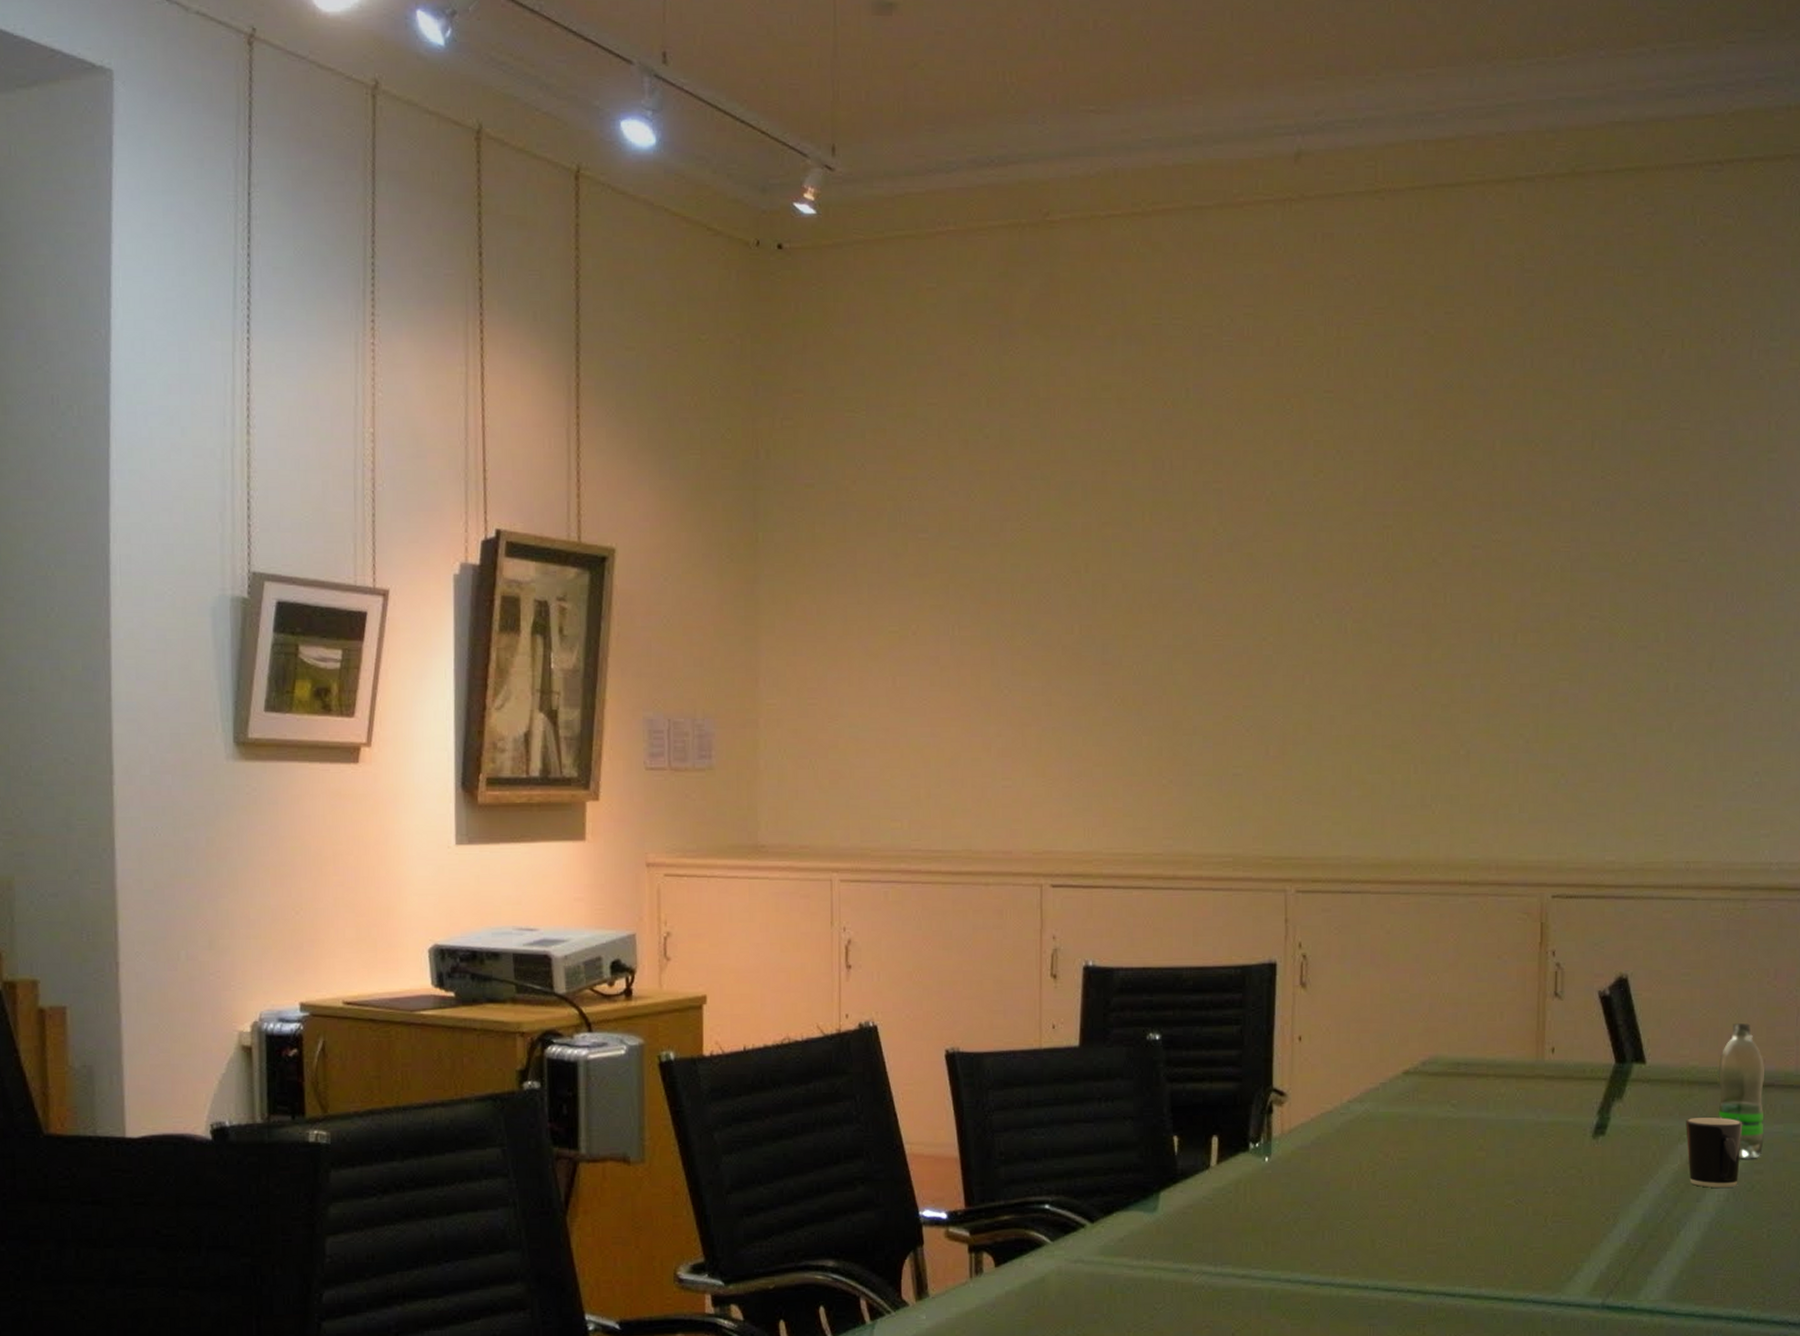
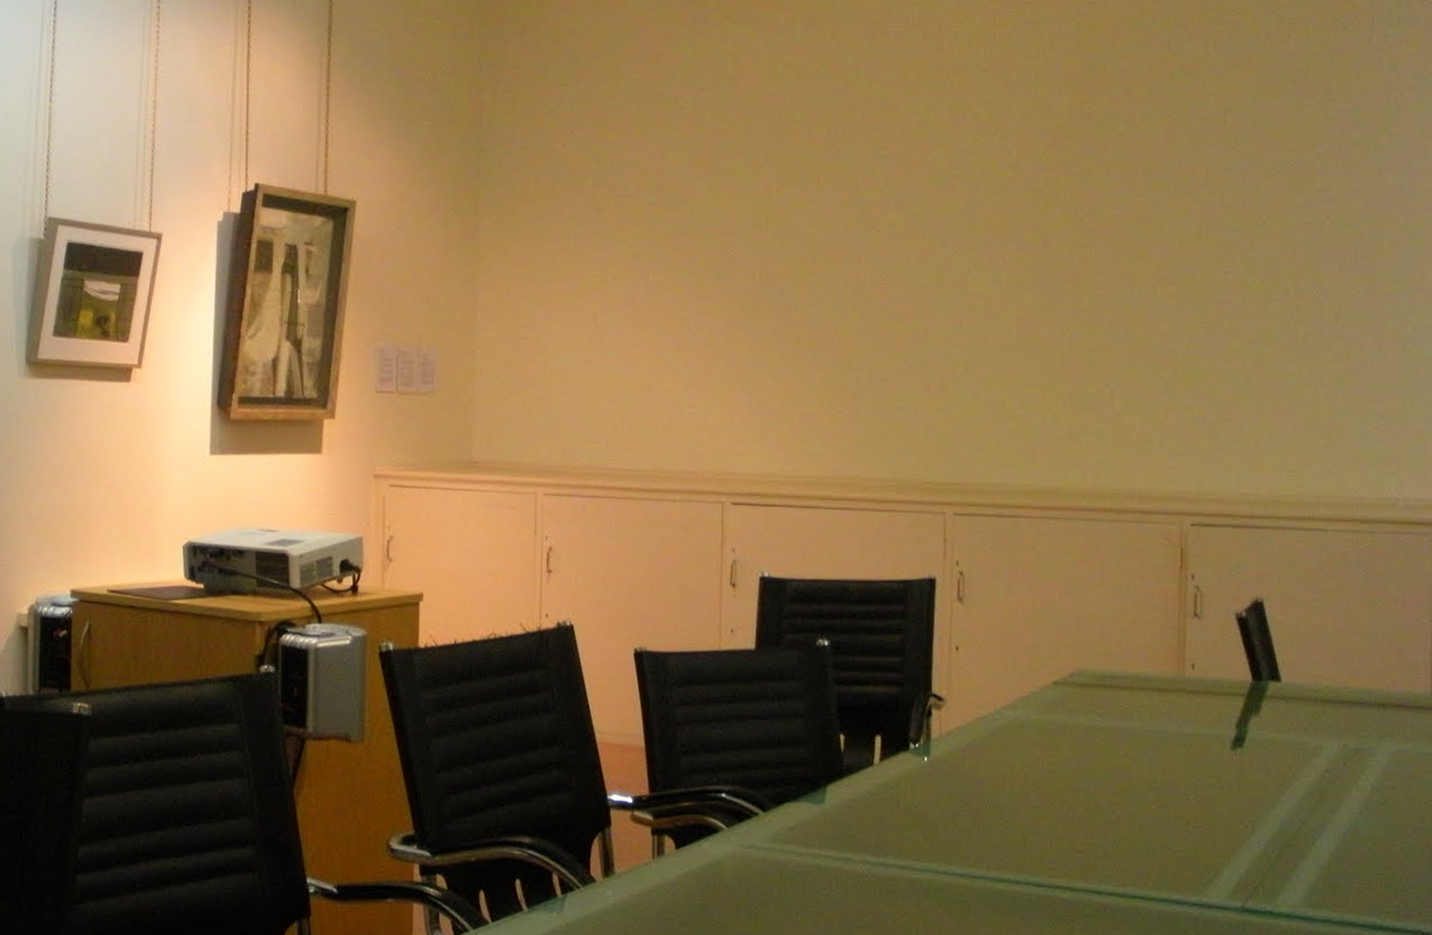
mug: present [1686,1116,1743,1188] -> none [1320,733,1375,801]
bottle: present [1718,1023,1765,1159] -> none [1350,647,1395,775]

